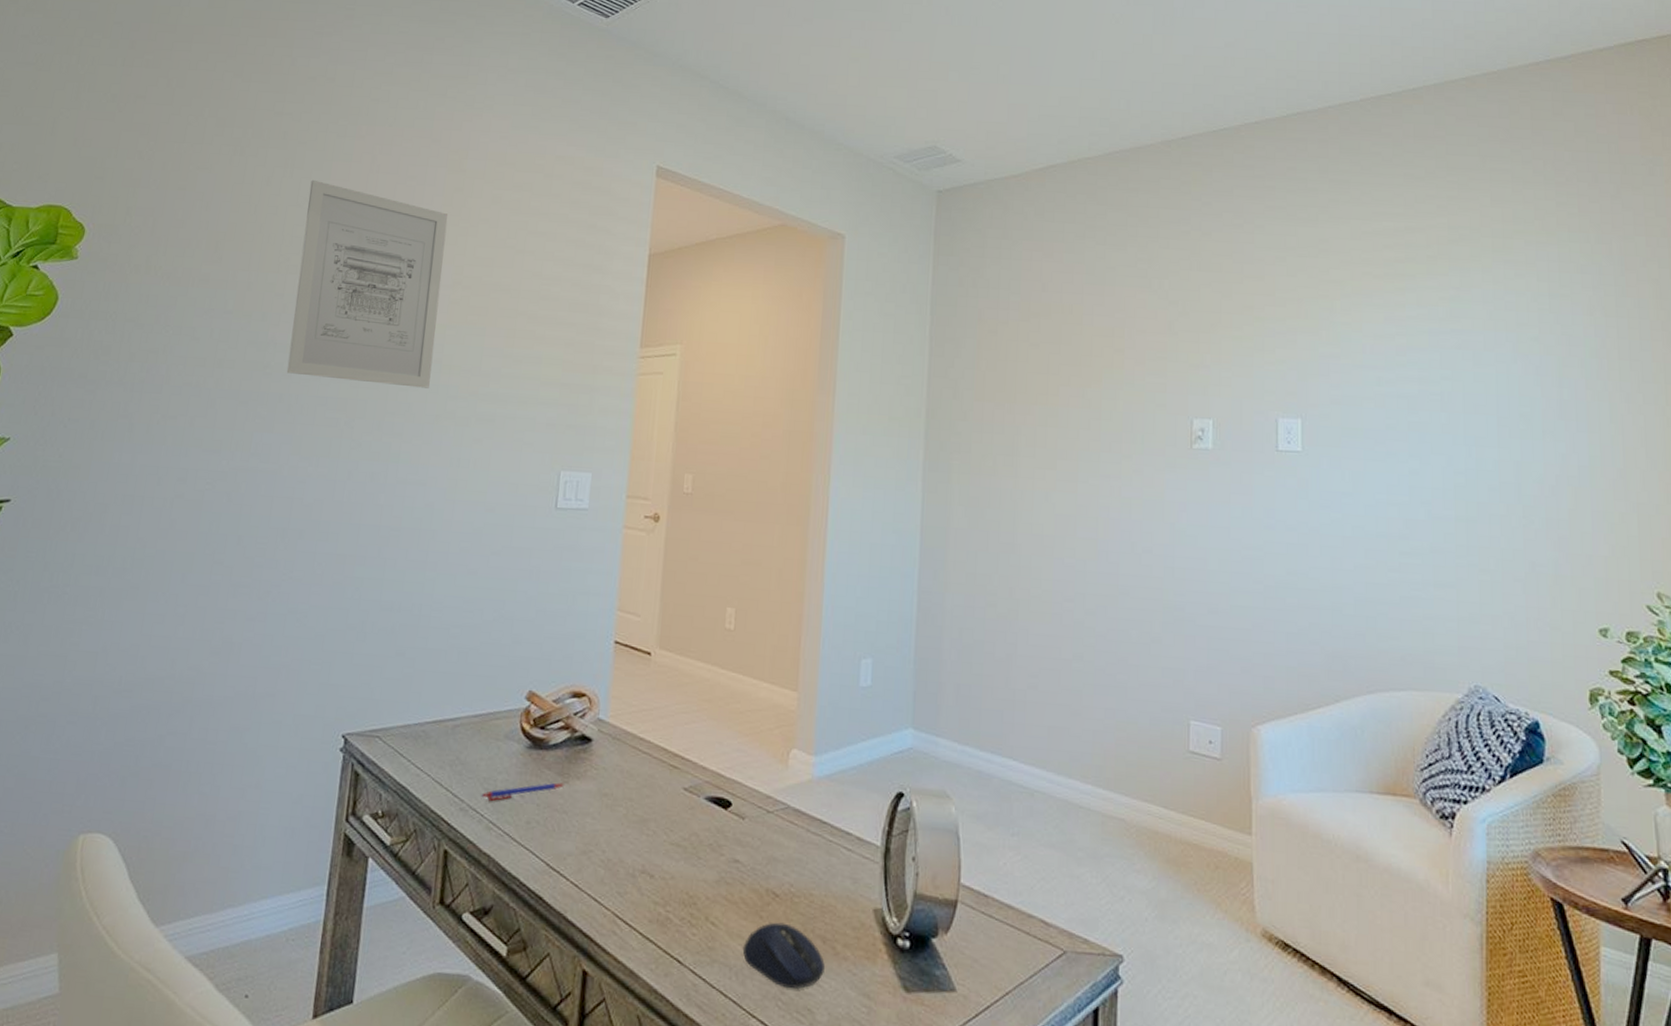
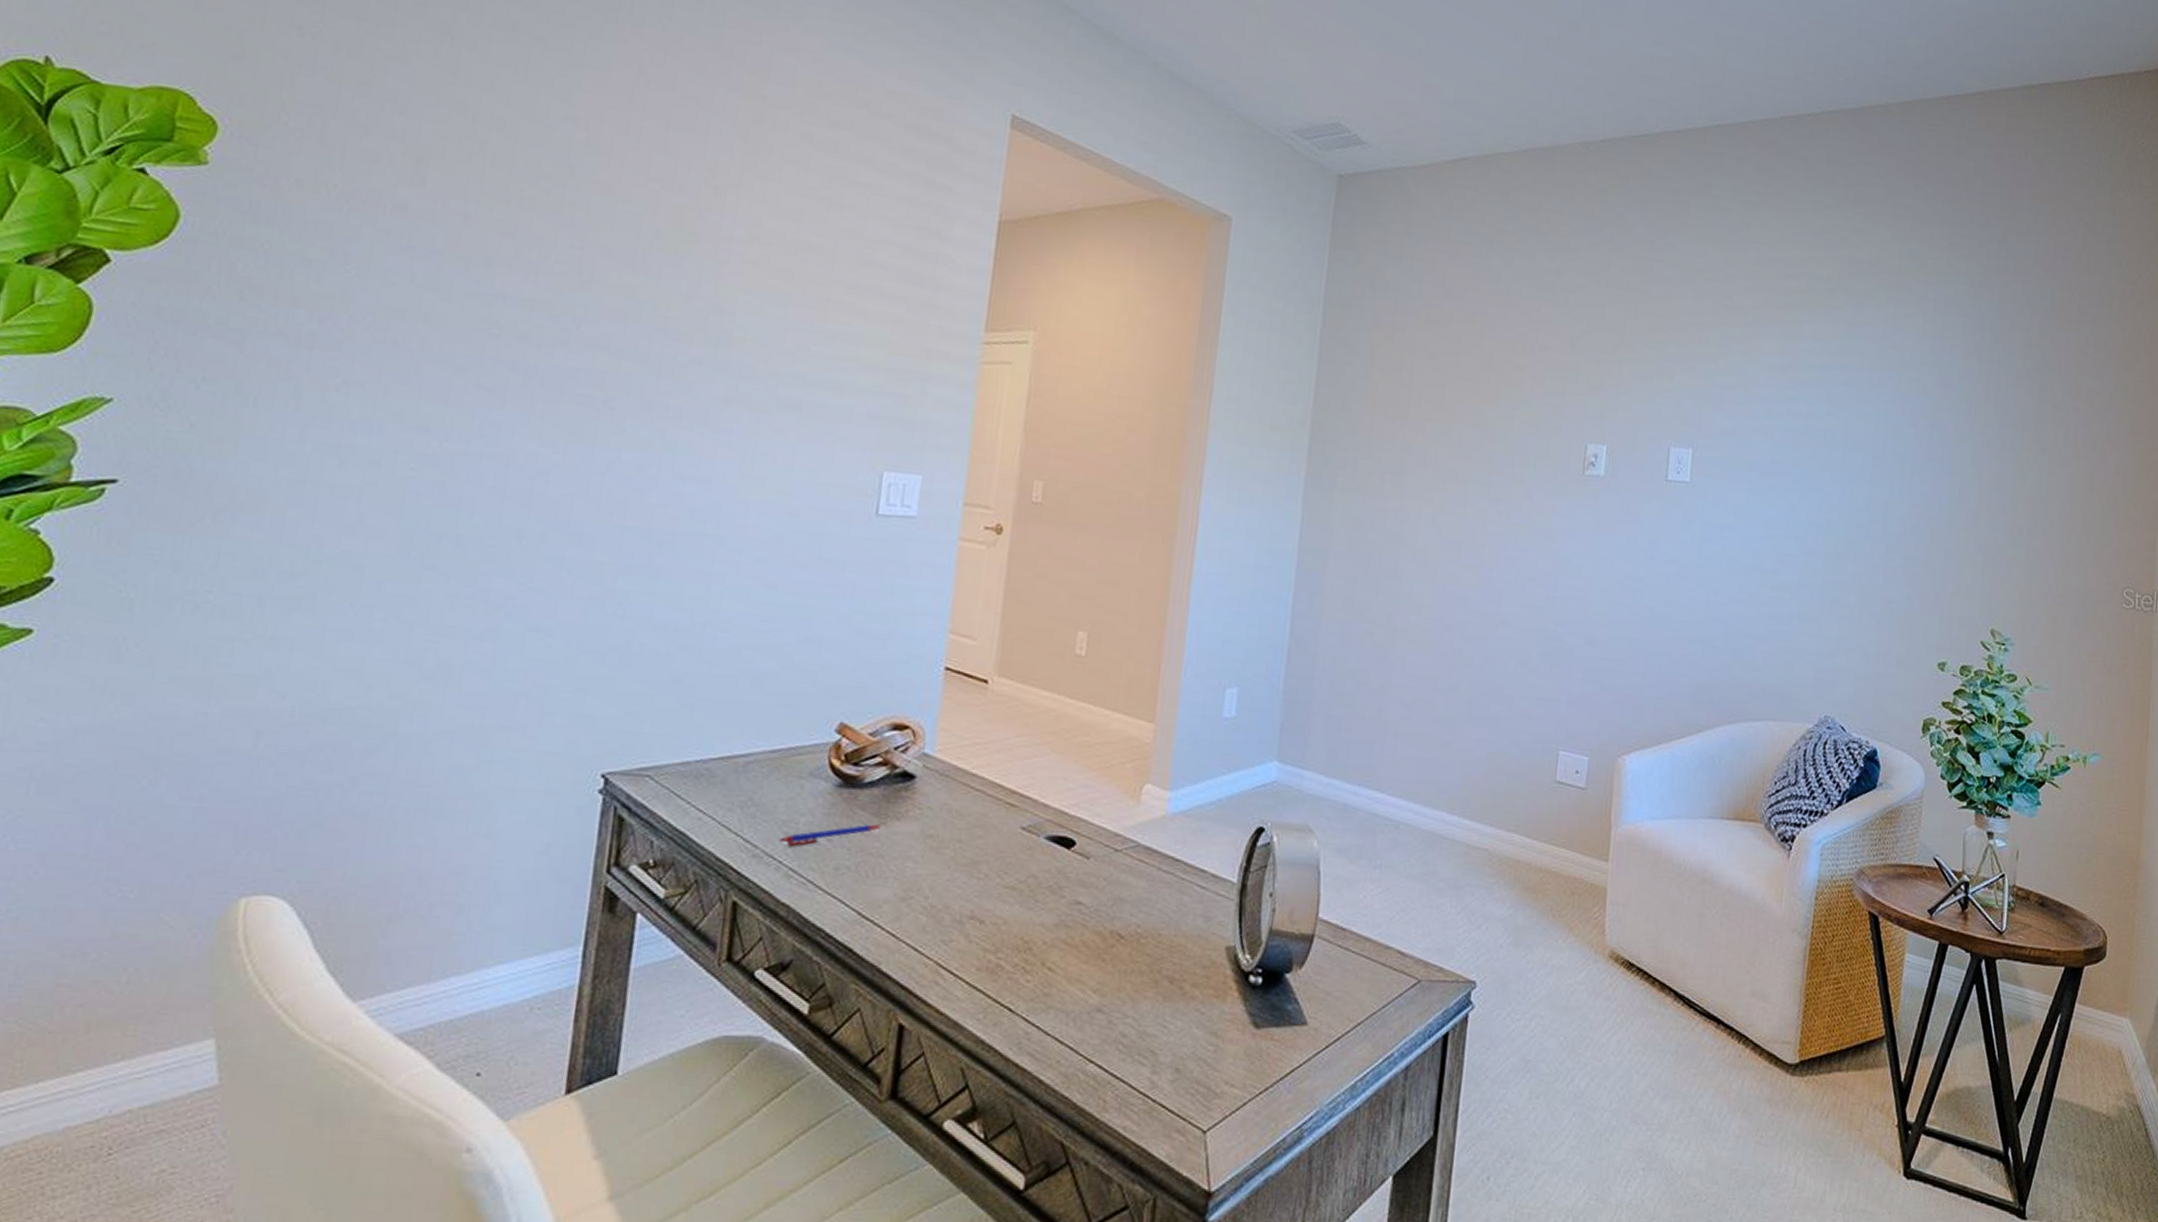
wall art: present [286,179,448,388] -> none [521,88,743,365]
computer mouse: present [742,922,825,989] -> none [1081,964,1171,1032]

